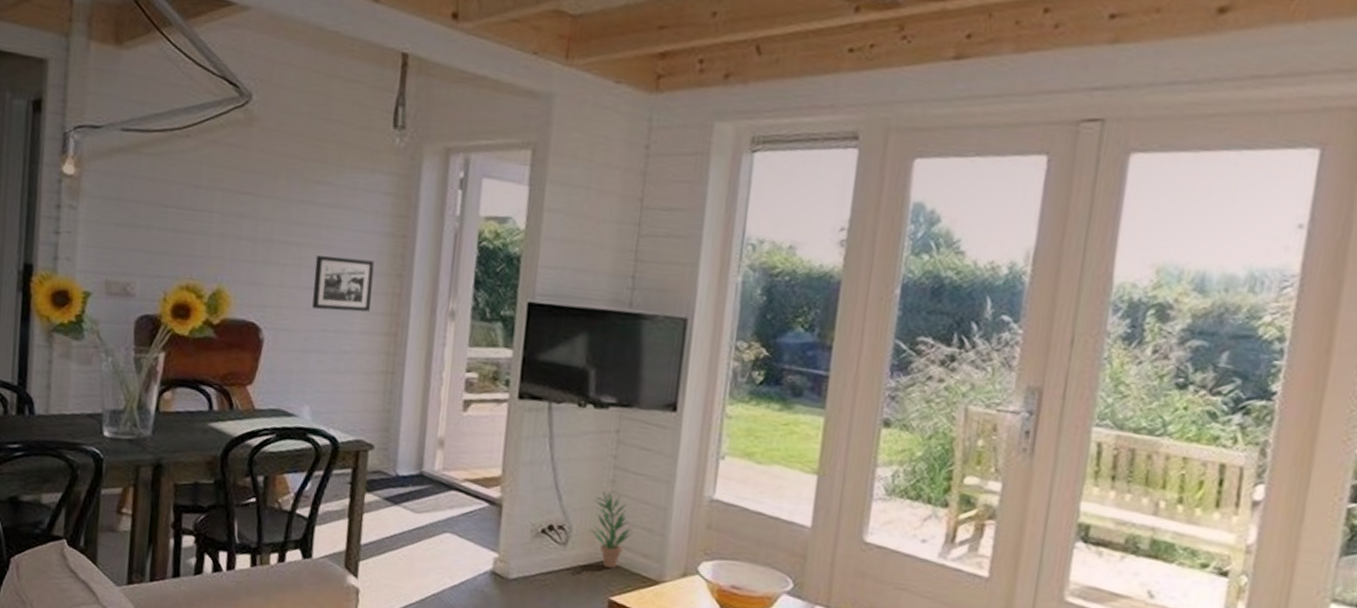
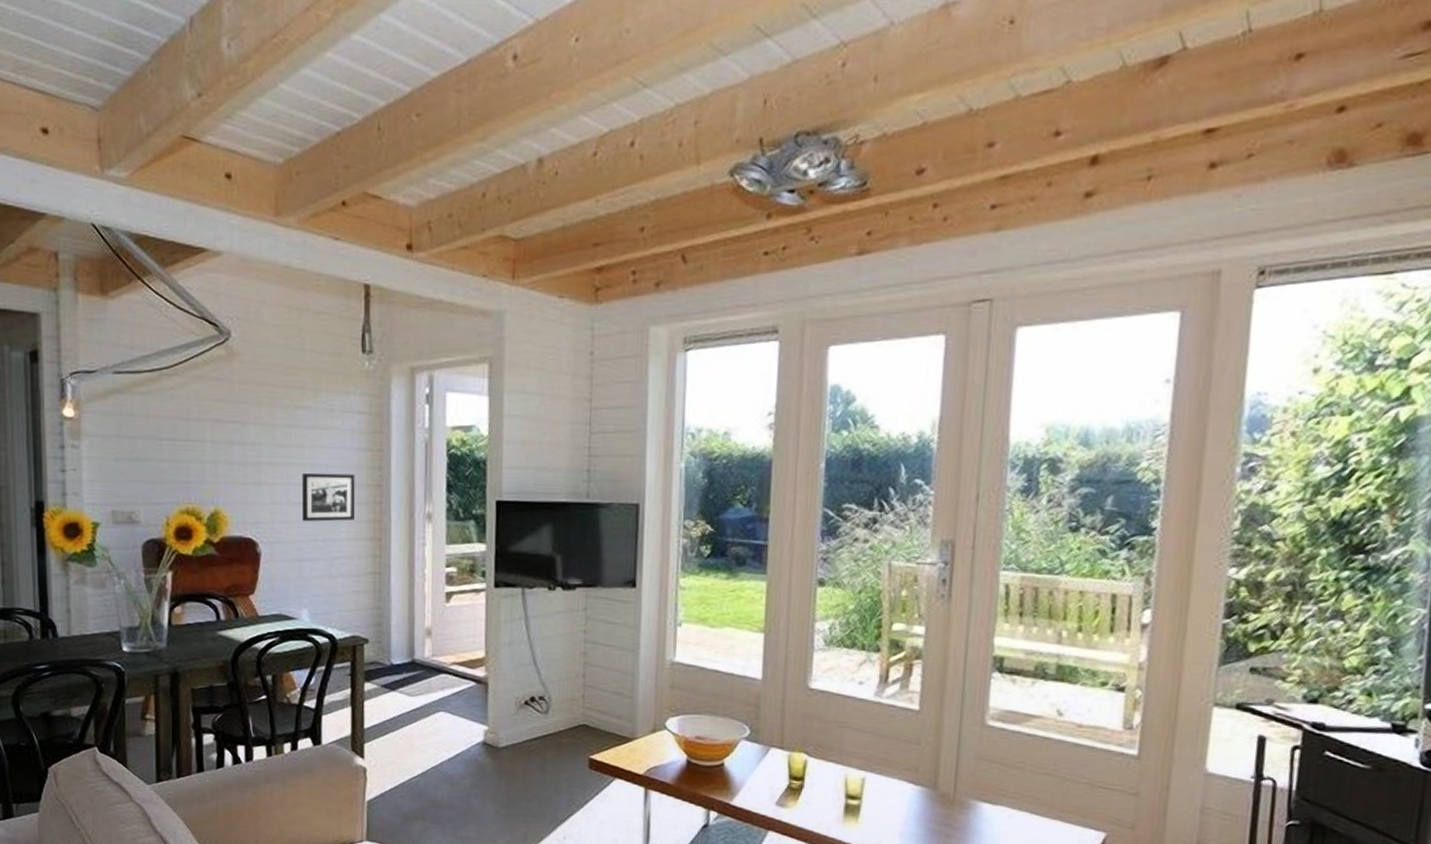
potted plant: present [589,490,633,568] -> none [567,662,606,730]

